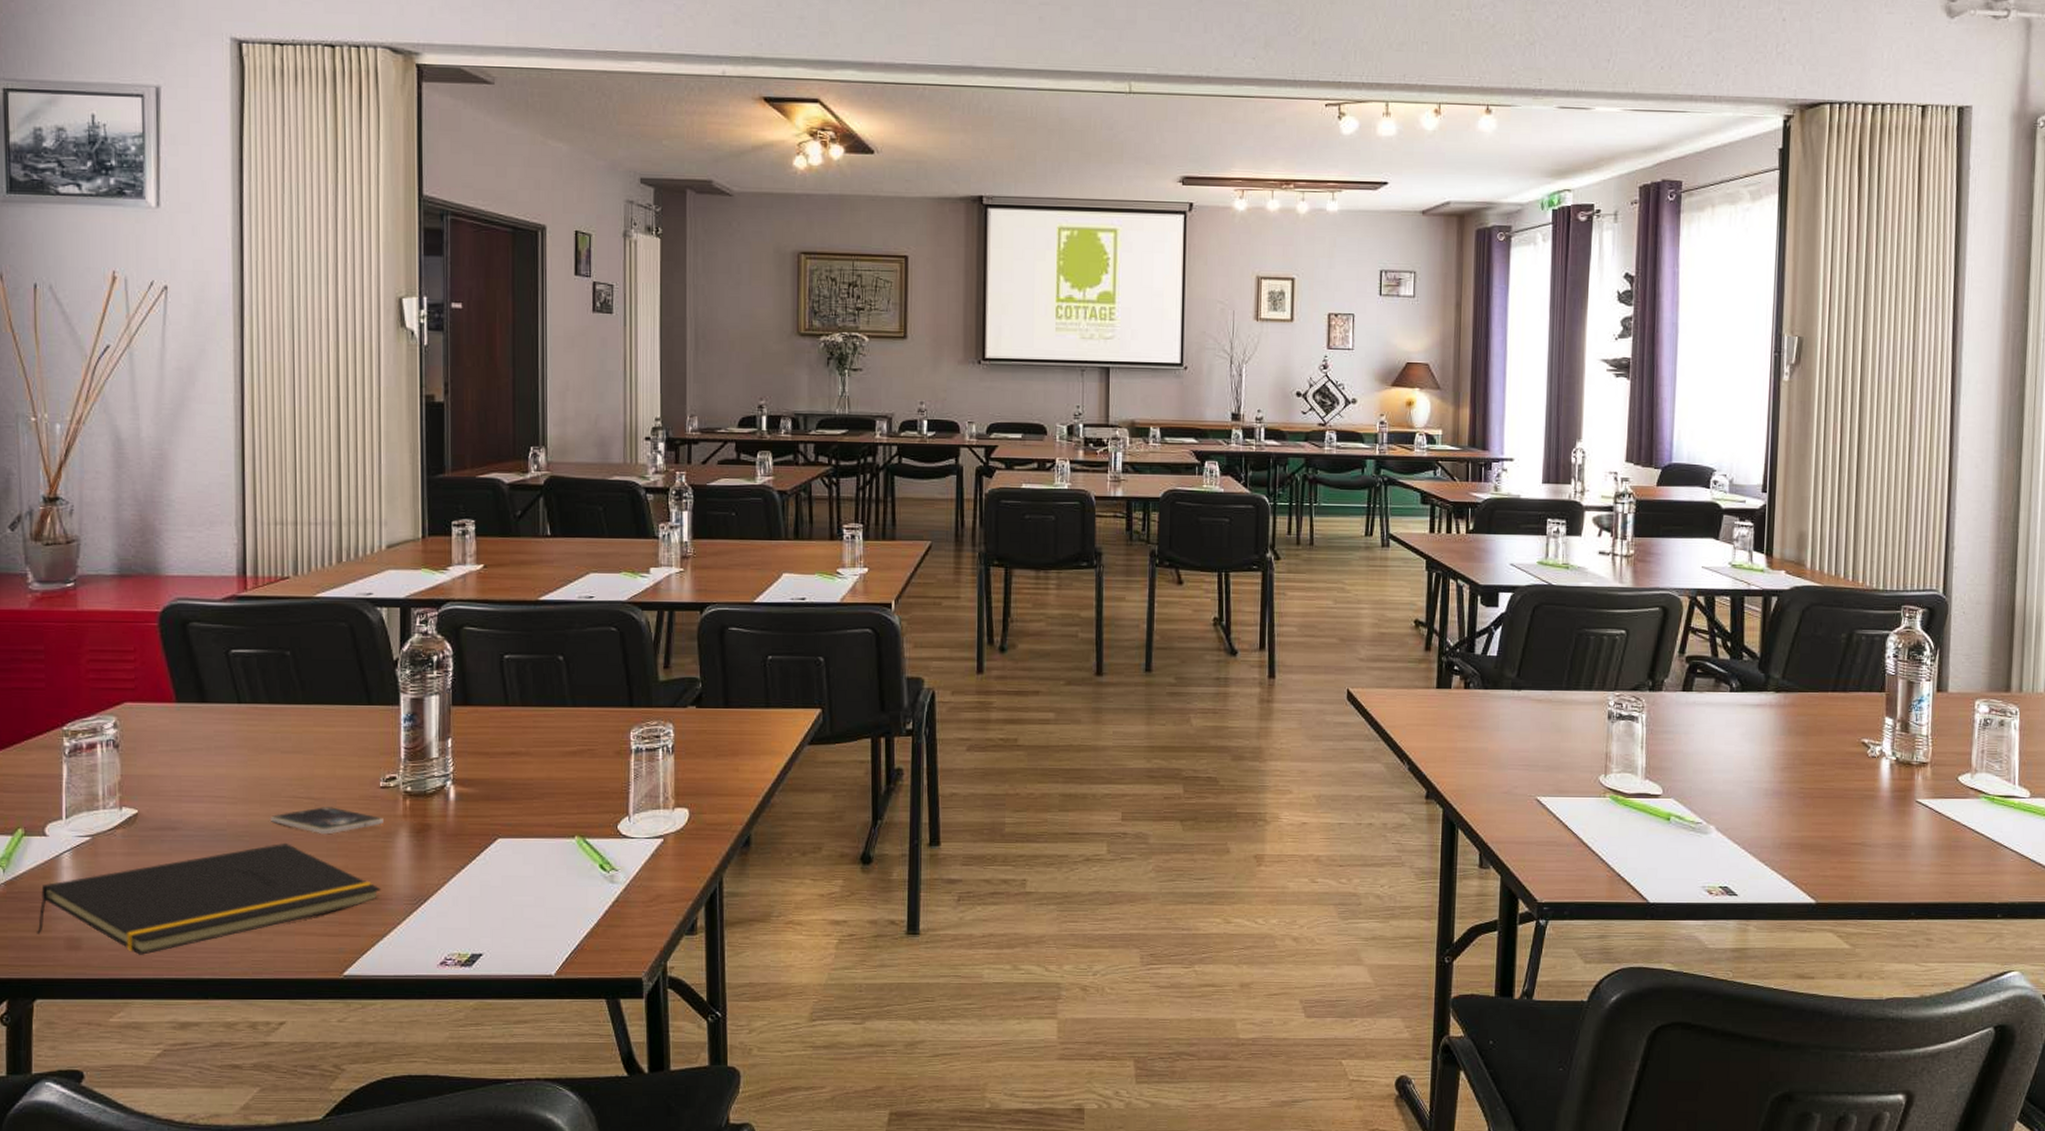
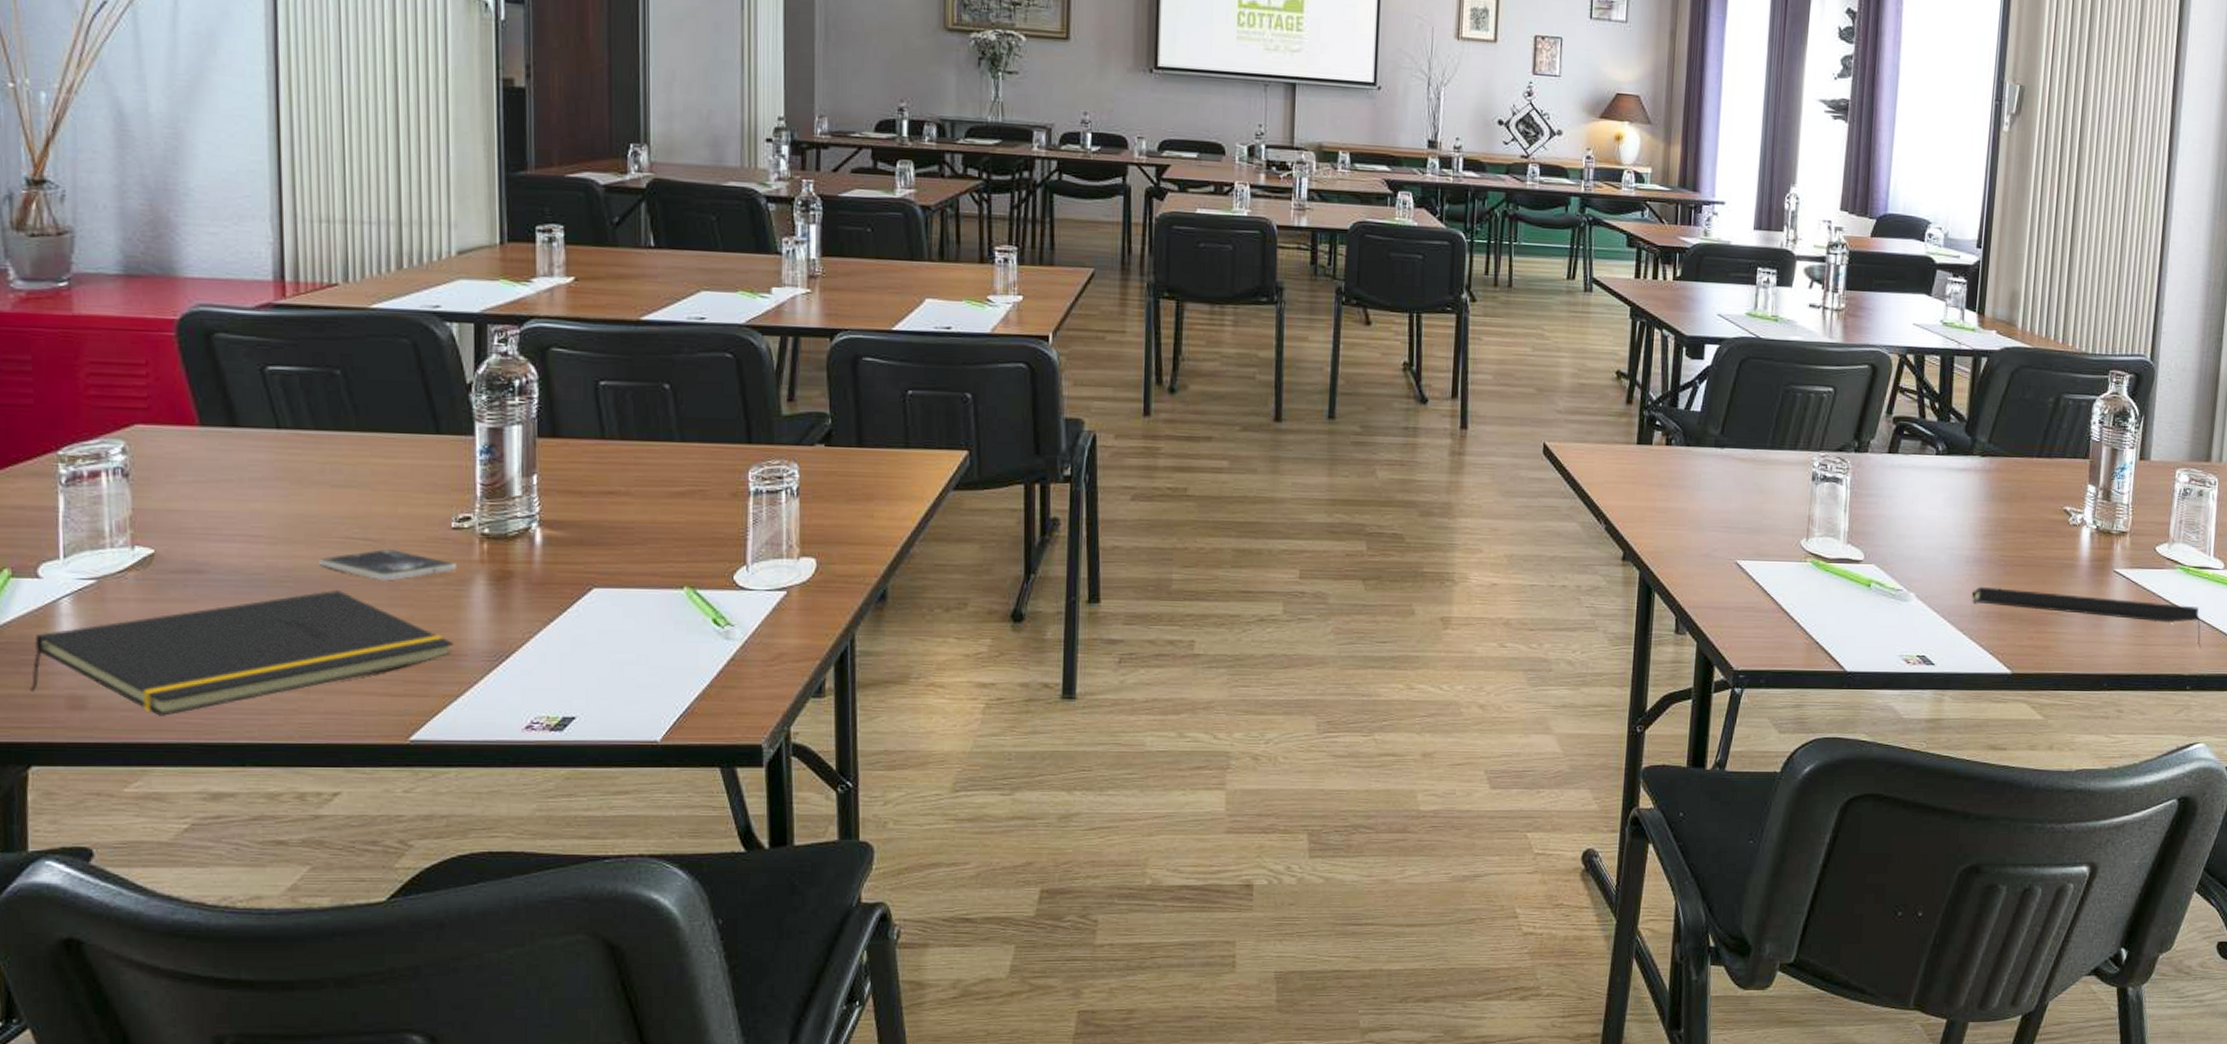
notepad: none [1771,818,2010,877] -> present [1971,586,2201,649]

